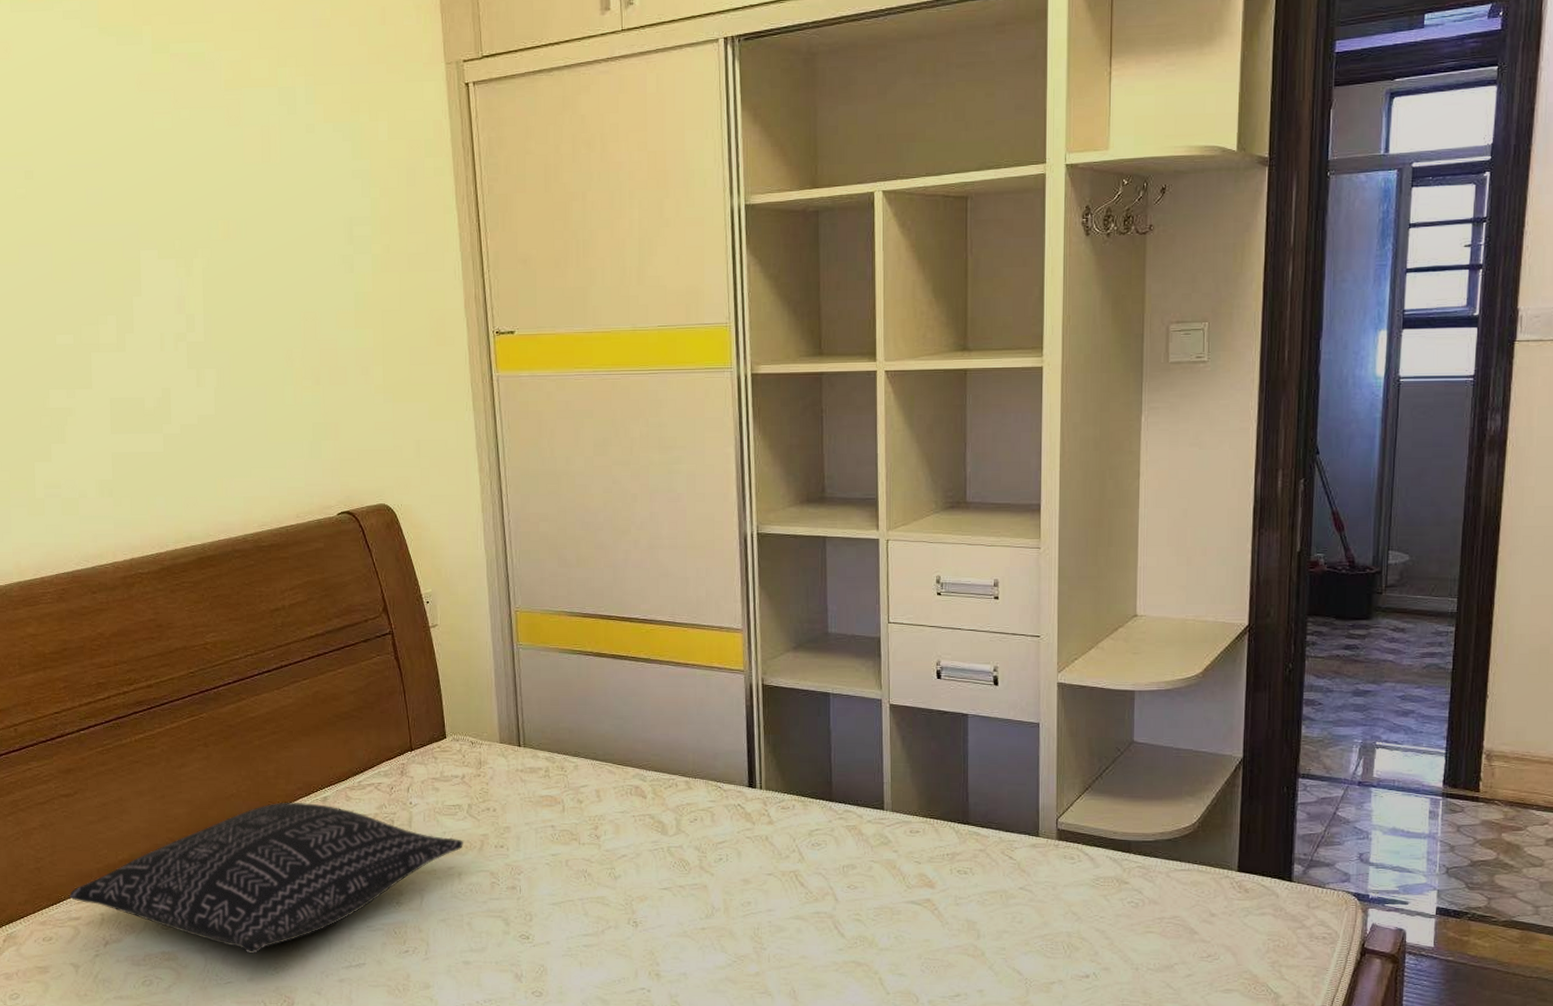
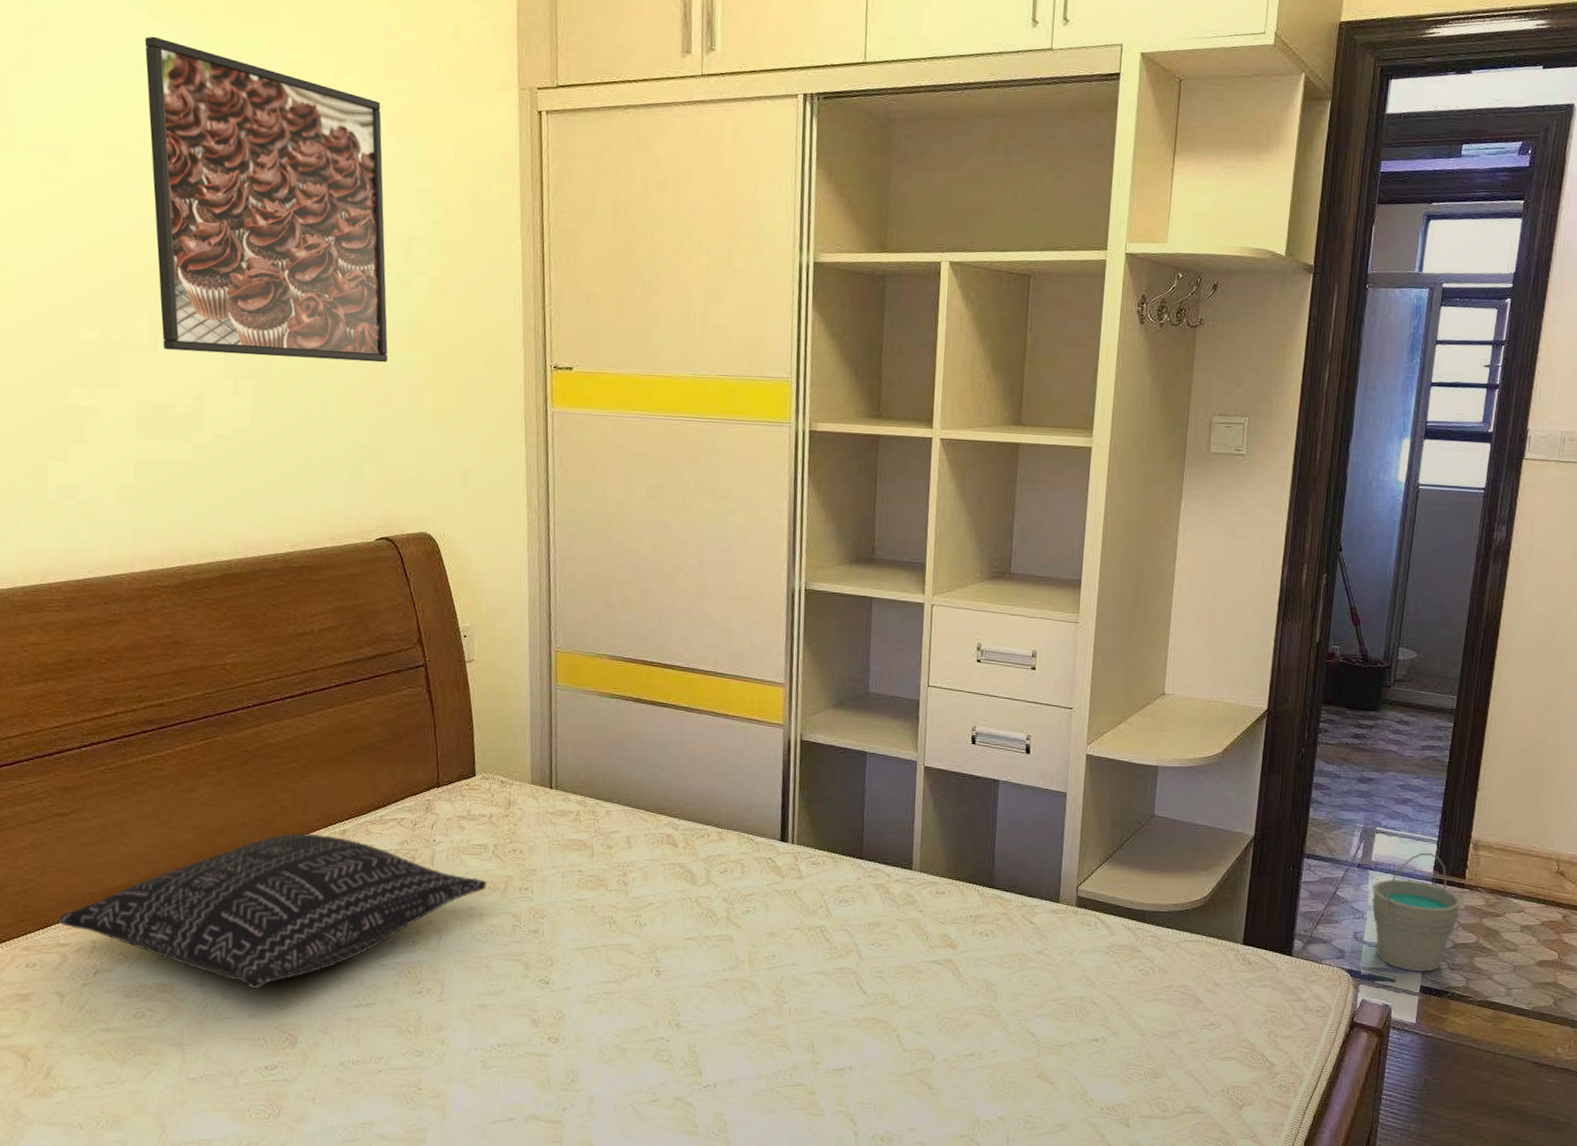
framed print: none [96,51,338,347] -> present [145,36,388,363]
bucket: none [1376,766,1478,892] -> present [1372,852,1463,972]

